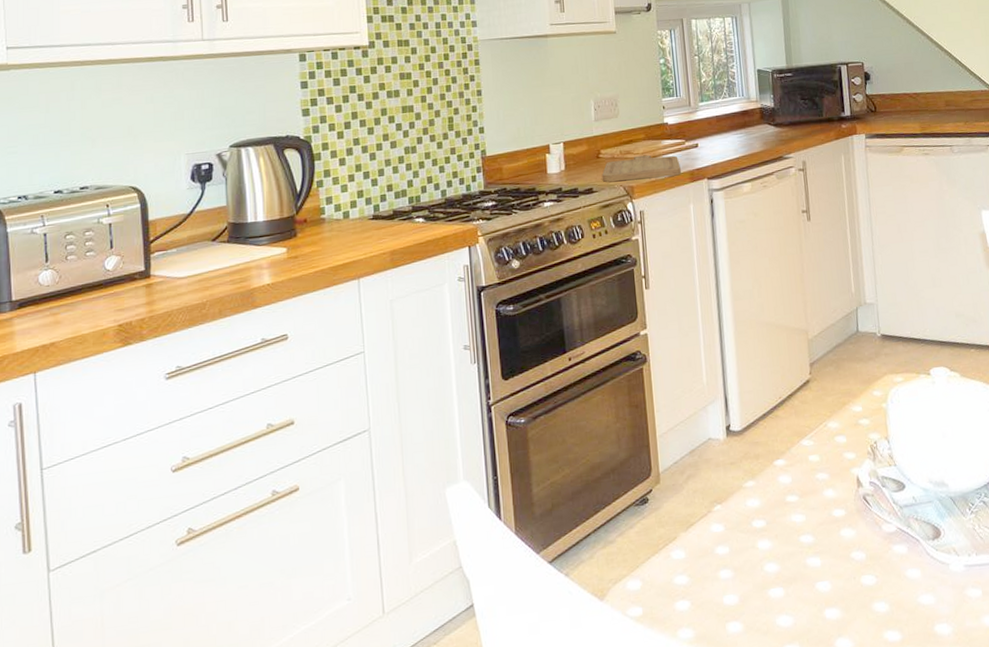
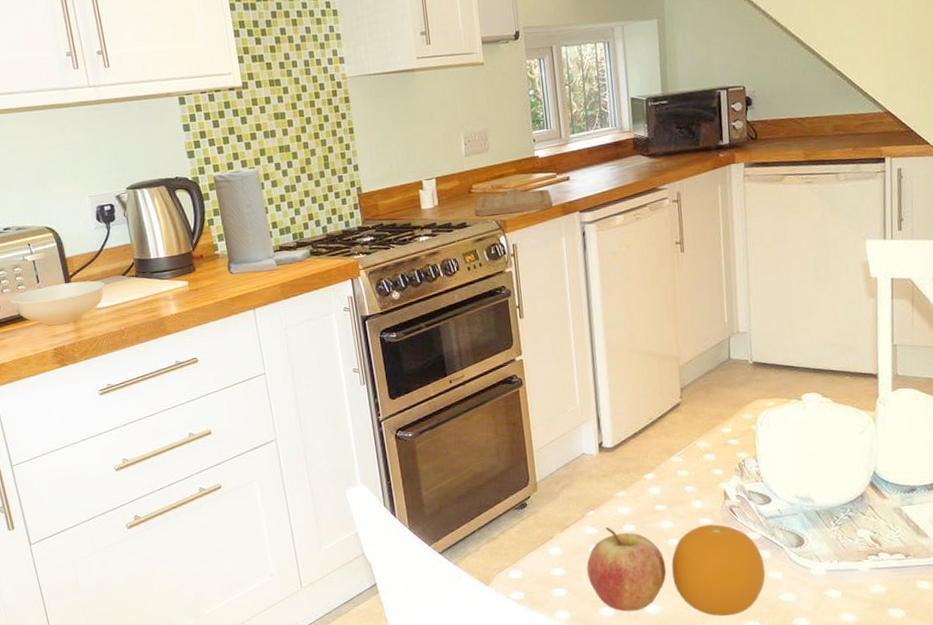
bowl: none [73,246,191,298] -> present [9,280,106,326]
paper towel: none [327,128,427,241] -> present [212,168,311,274]
fruit: none [713,523,799,626] -> present [587,527,667,612]
fruit: none [804,516,903,626] -> present [671,524,766,616]

